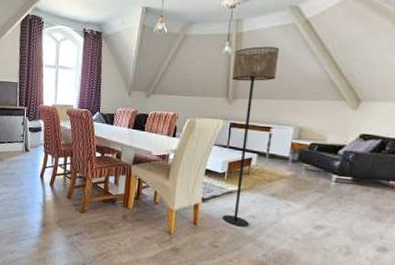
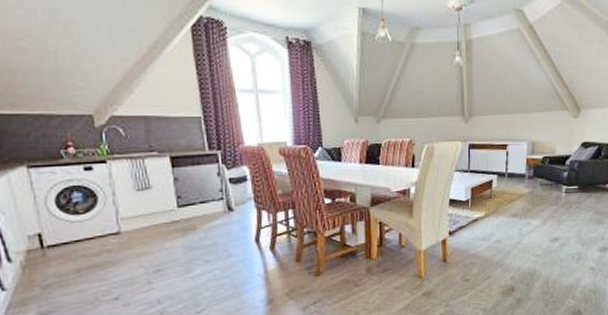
floor lamp: present [223,46,280,227] -> none [466,55,509,255]

